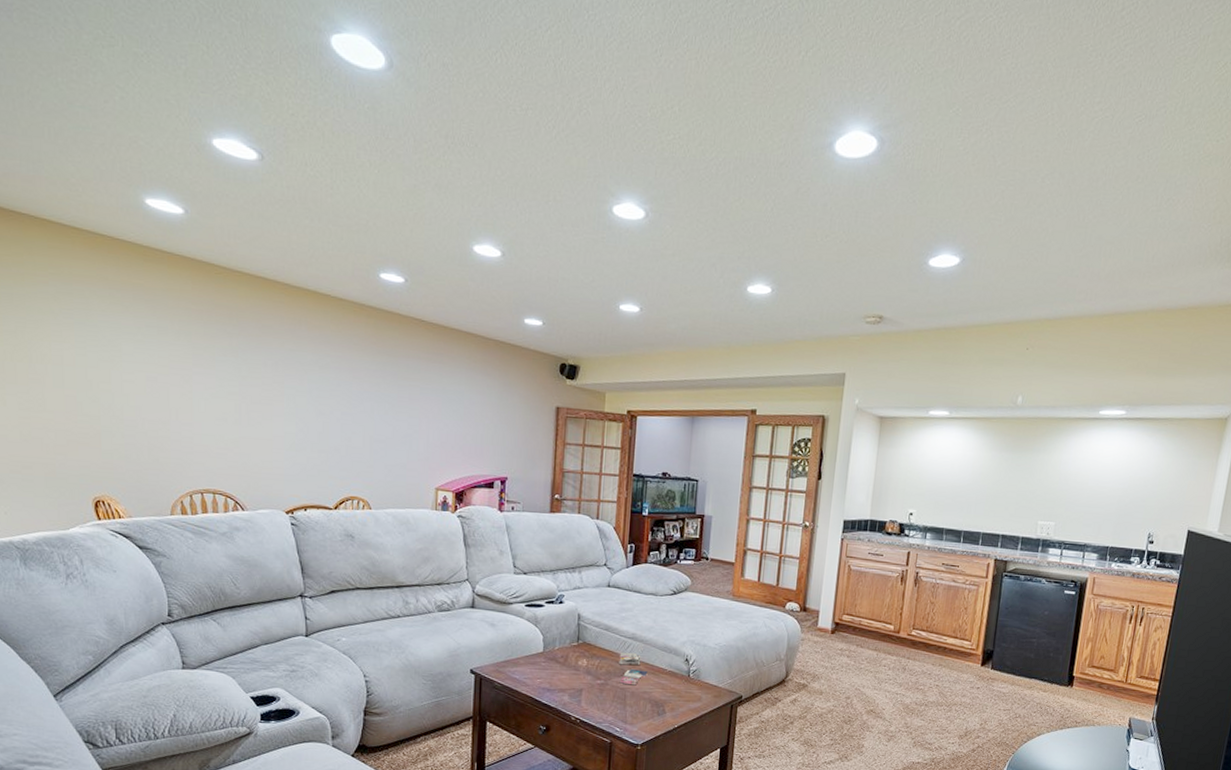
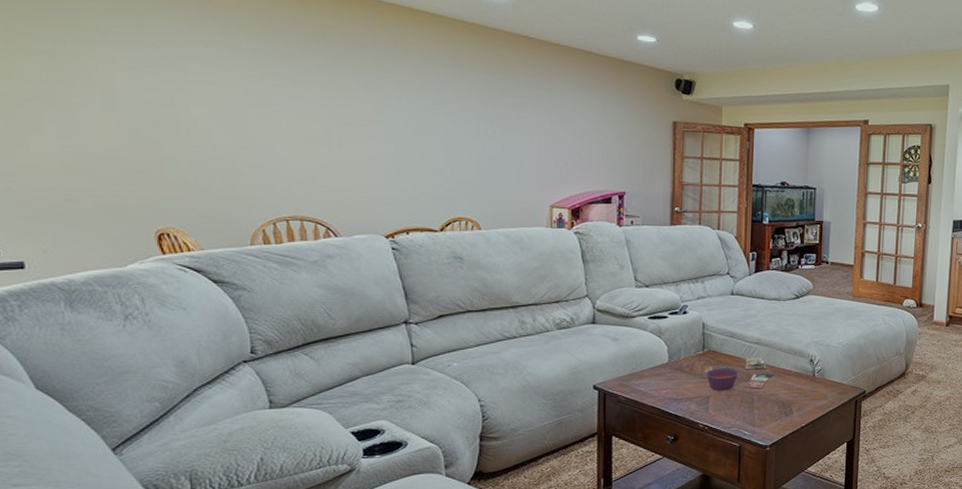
bowl: none [580,661,612,685] -> present [706,368,739,391]

